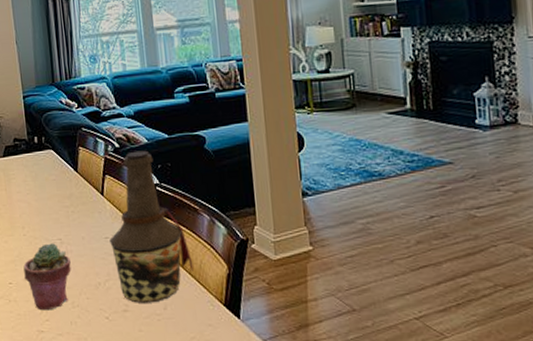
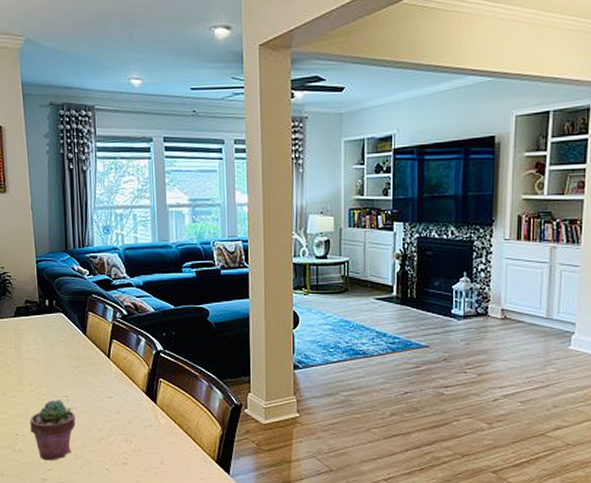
bottle: present [109,150,194,303] -> none [113,319,190,458]

